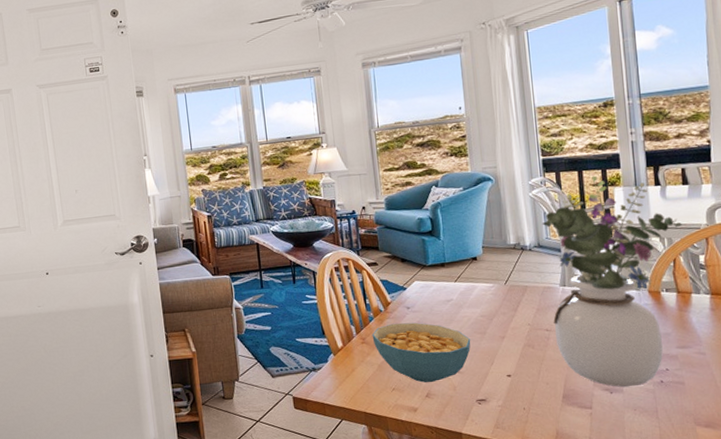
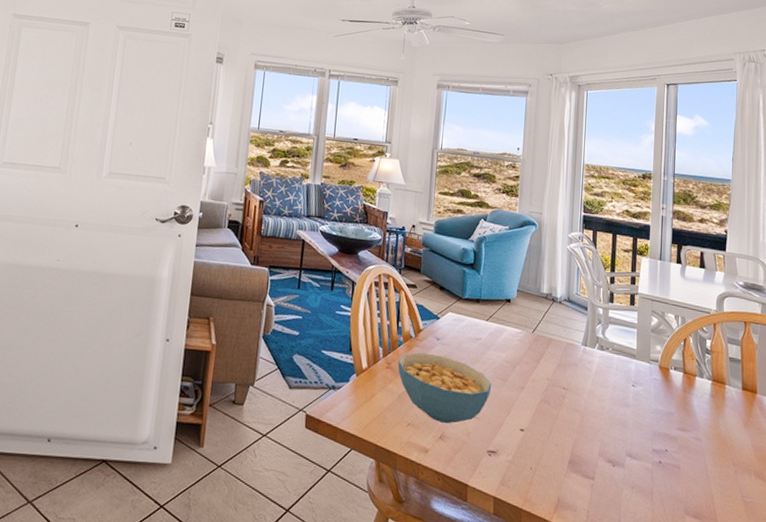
bouquet: present [542,175,682,387] -> none [571,241,695,463]

